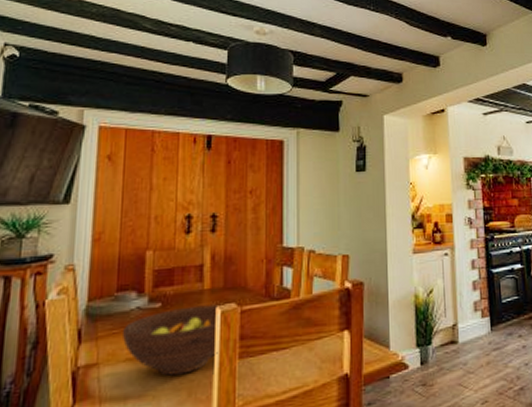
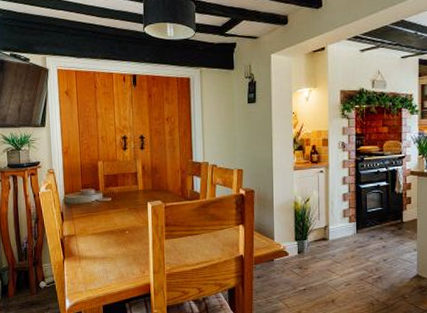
fruit bowl: present [123,304,219,376] -> none [89,201,151,246]

